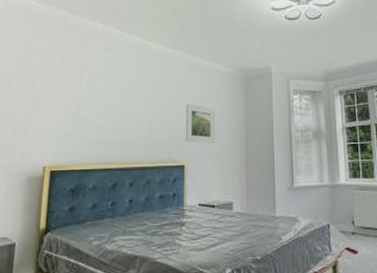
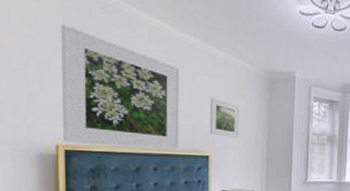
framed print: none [50,54,157,163] -> present [61,23,179,149]

